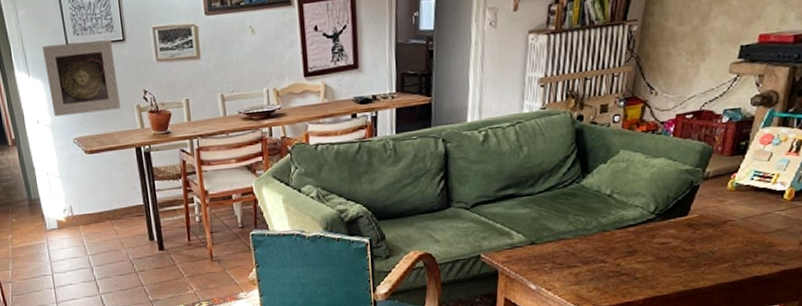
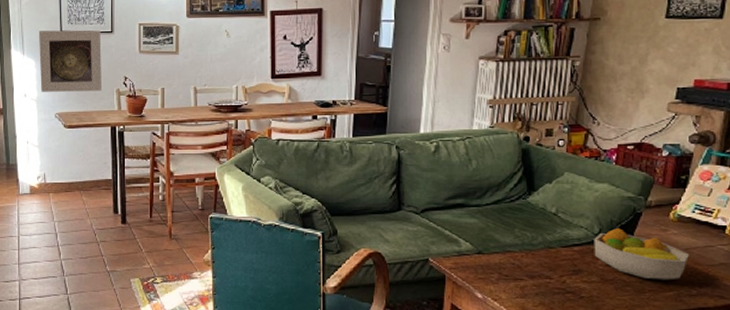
fruit bowl: none [649,204,746,253] -> present [594,228,689,280]

